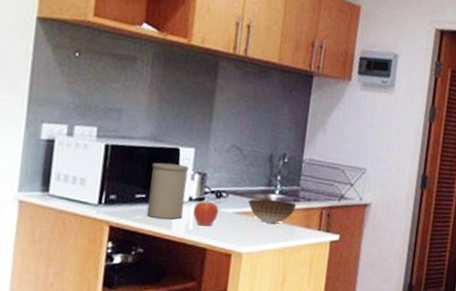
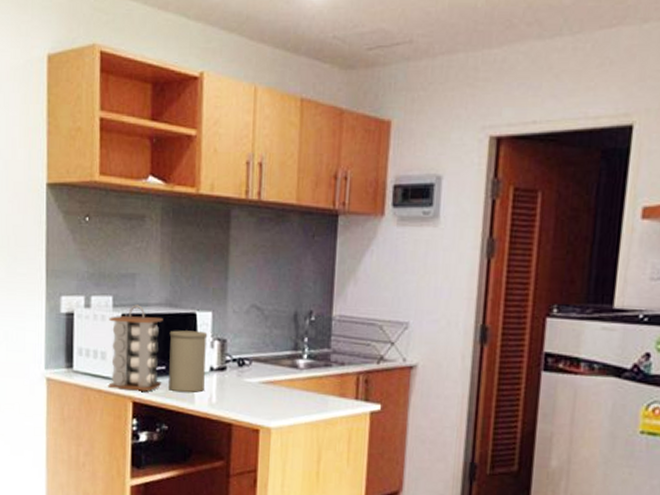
spice rack: none [85,136,147,217] -> present [108,304,163,392]
fruit: present [193,199,219,227] -> none [215,369,242,399]
bowl: present [248,199,297,224] -> none [274,365,328,393]

